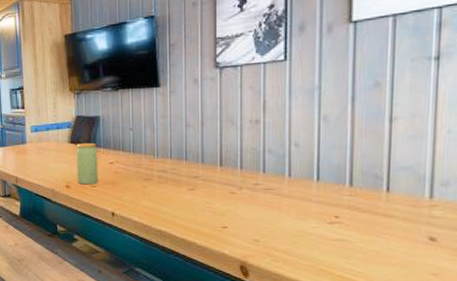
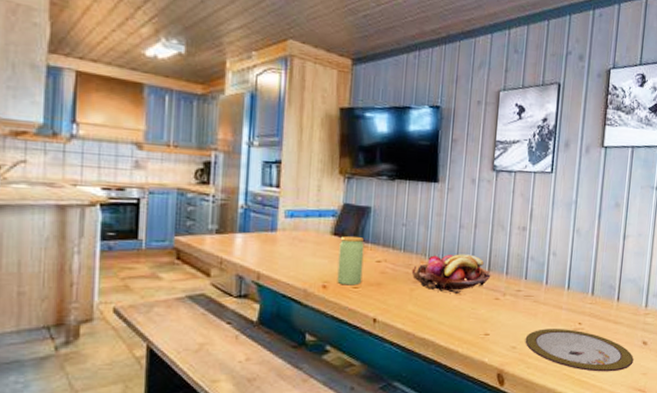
fruit basket: none [142,151,224,190] -> present [411,254,491,295]
plate: none [269,222,417,270] -> present [525,329,634,372]

